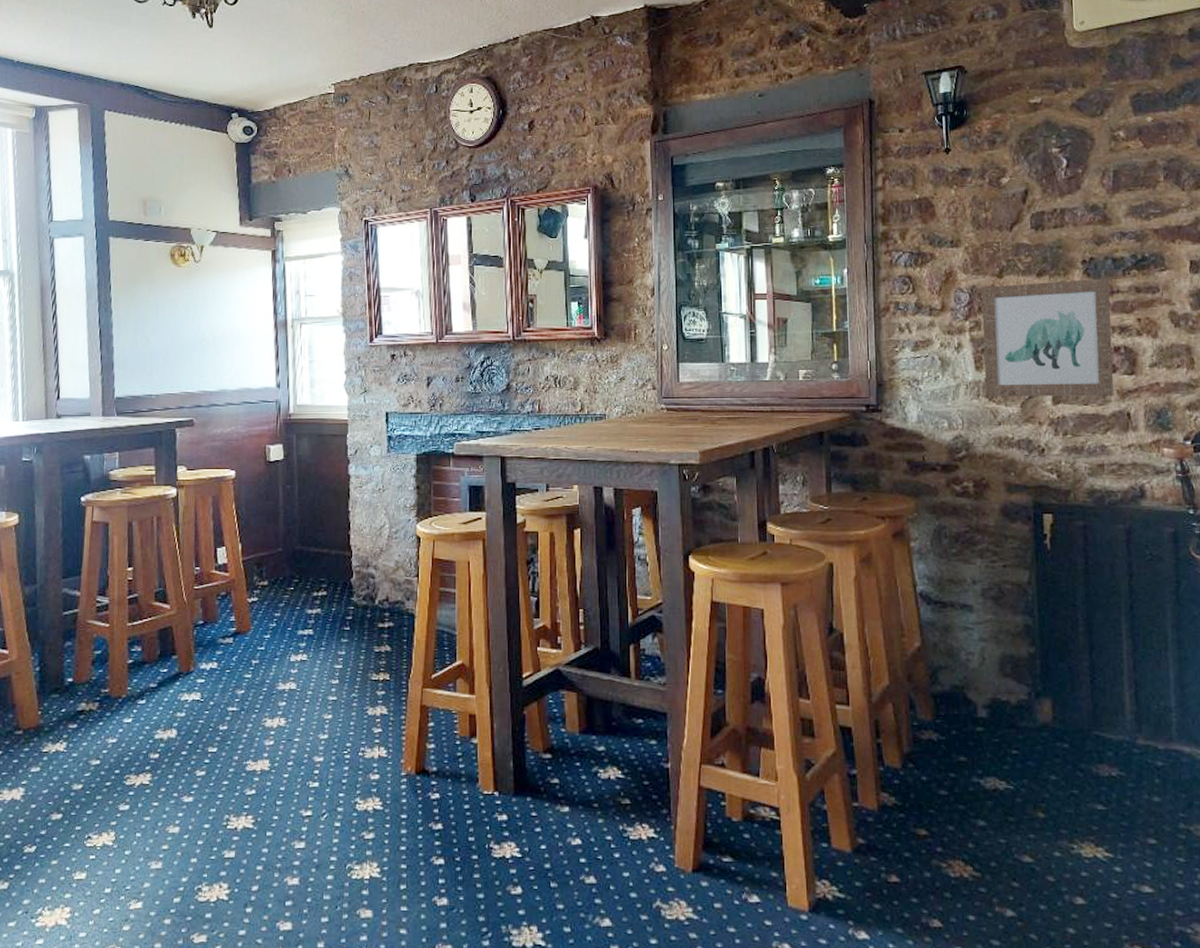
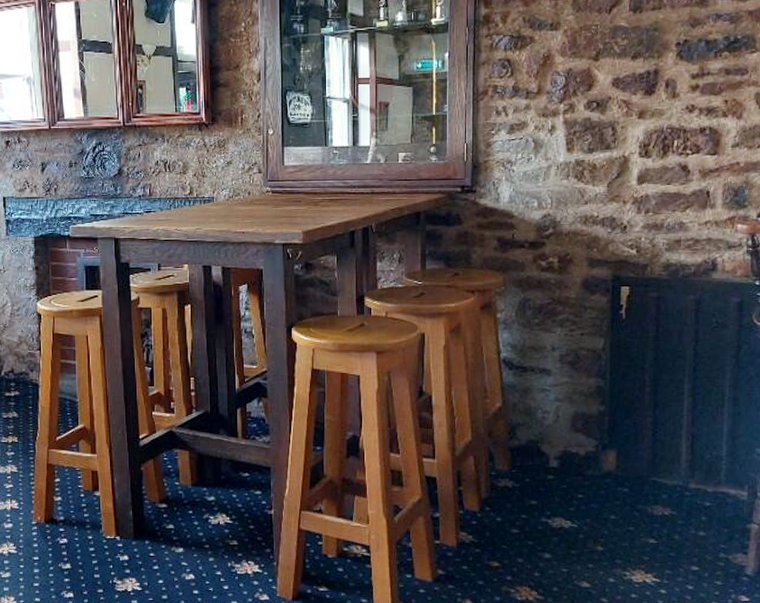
wall art: present [981,278,1114,396] -> none [575,60,701,177]

